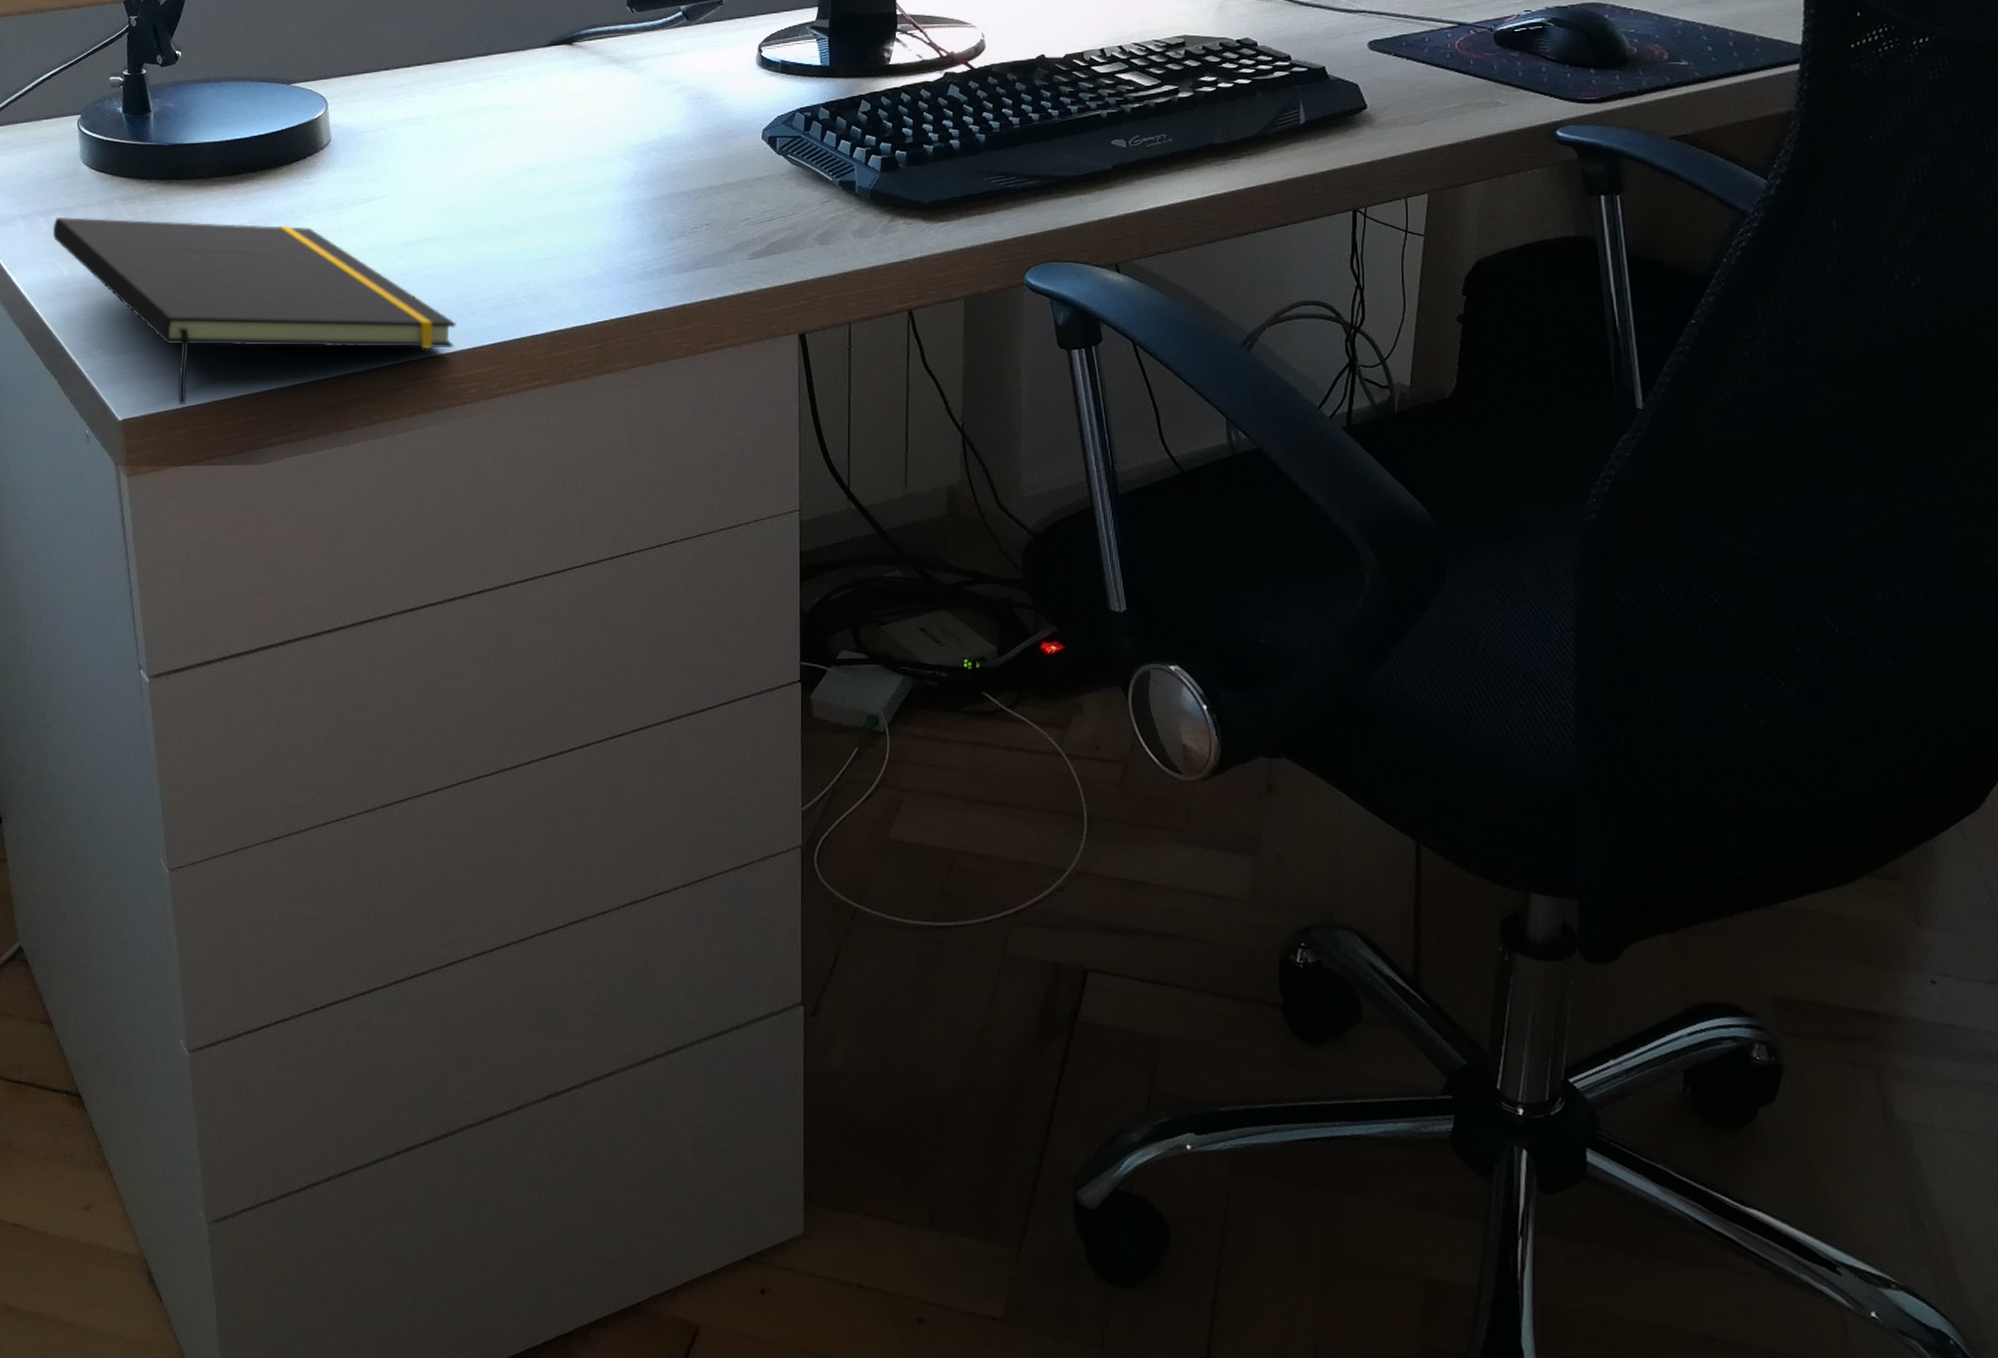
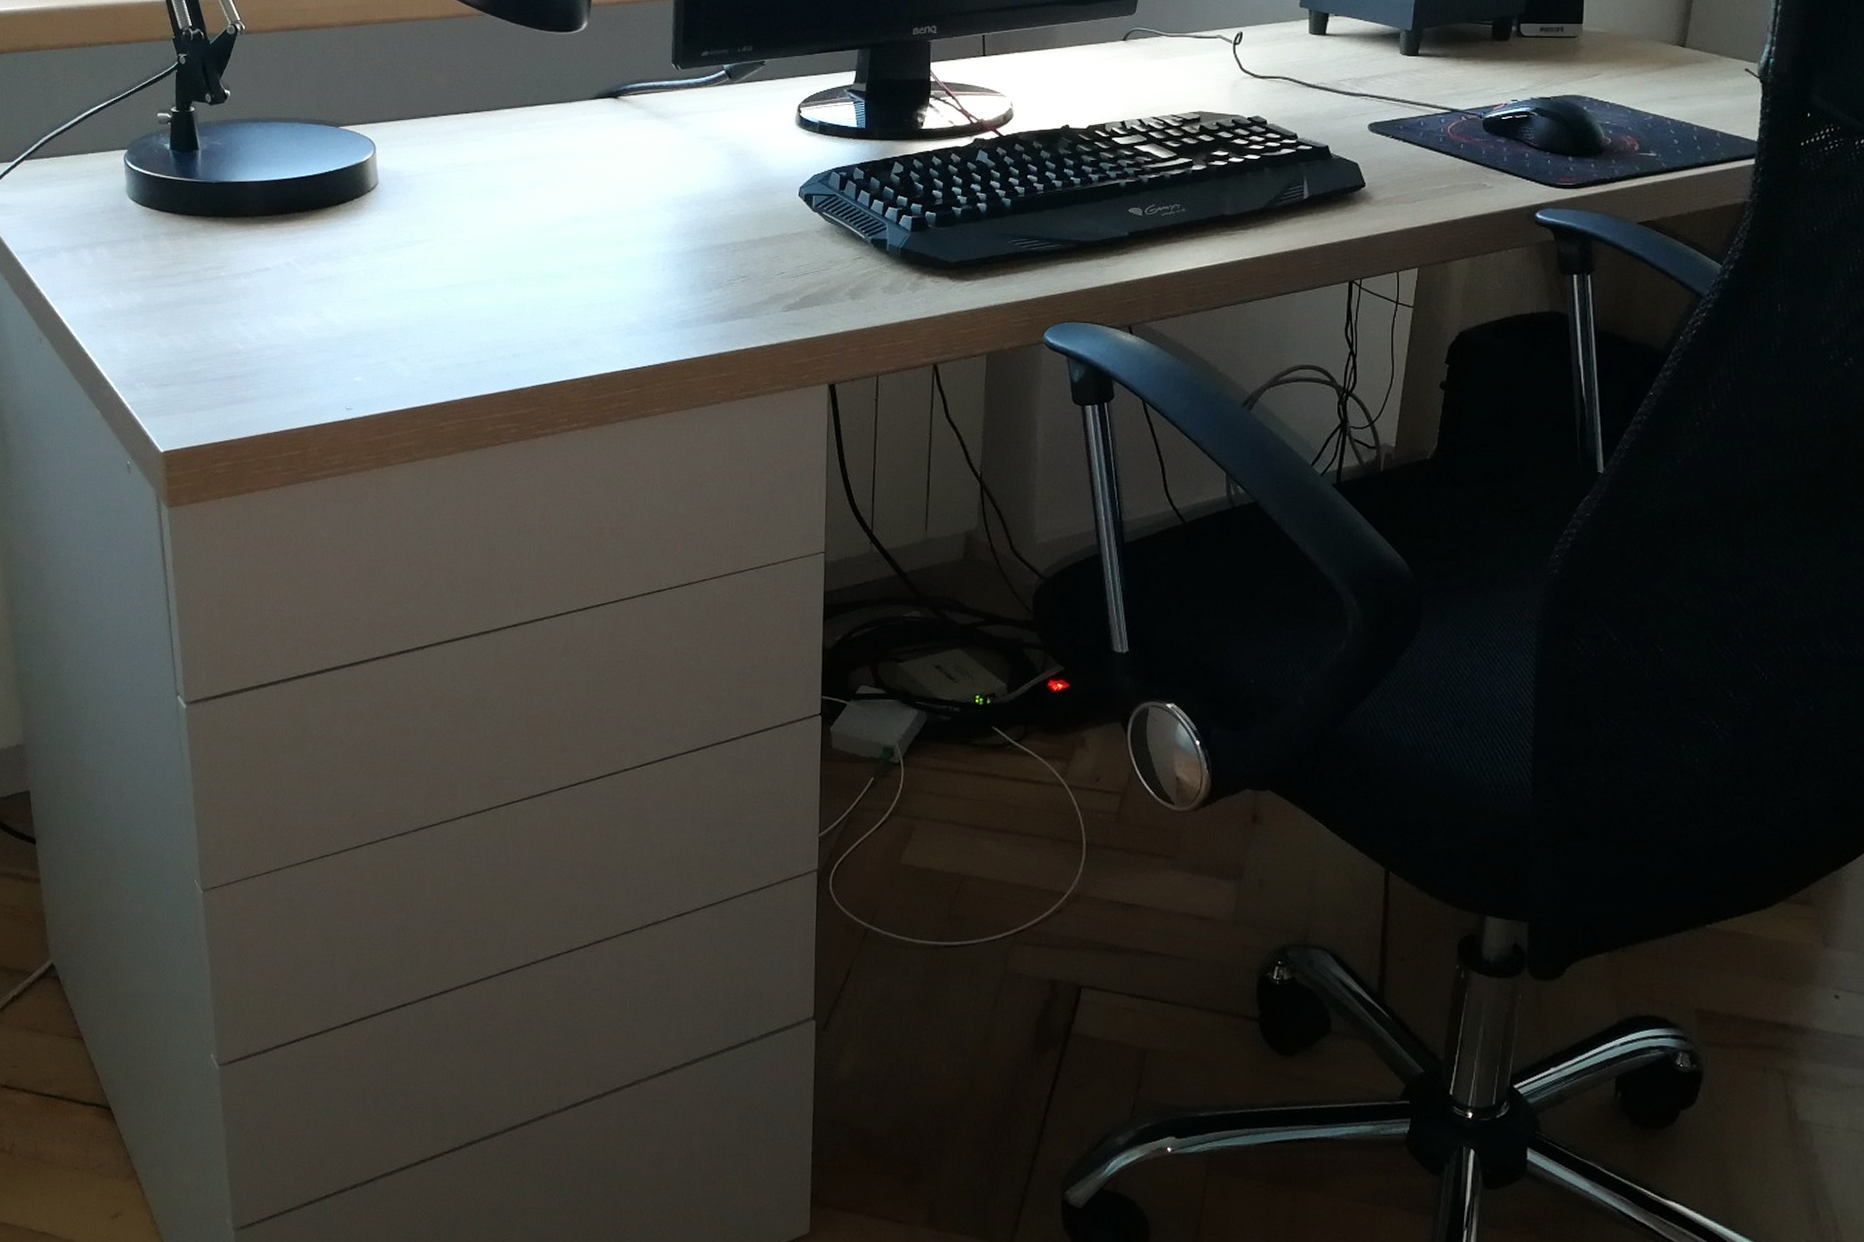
notepad: present [52,217,456,406] -> none [97,251,498,439]

